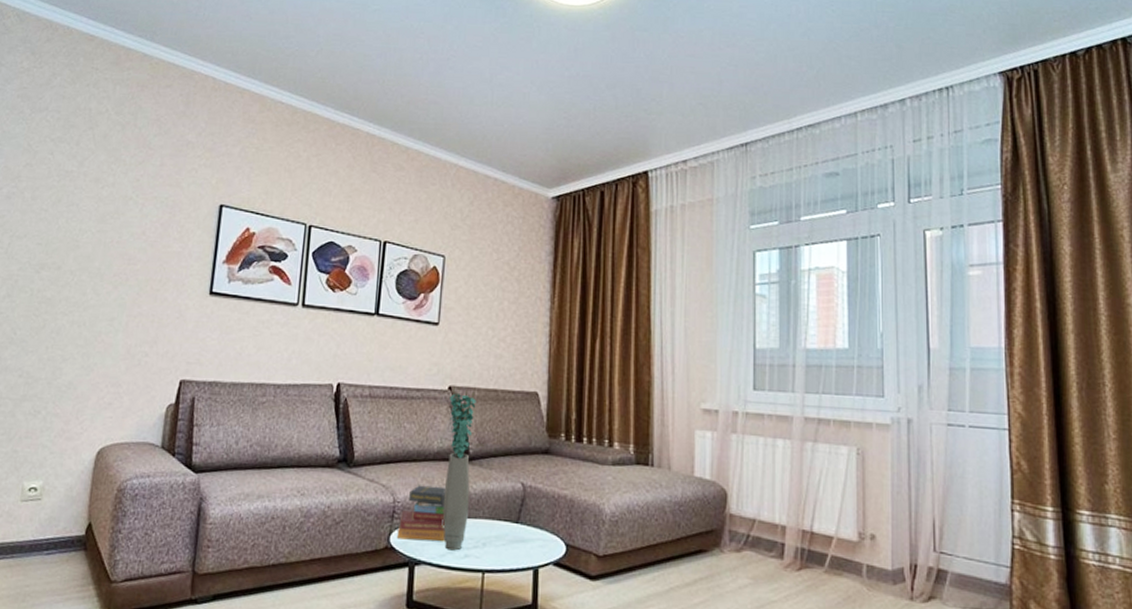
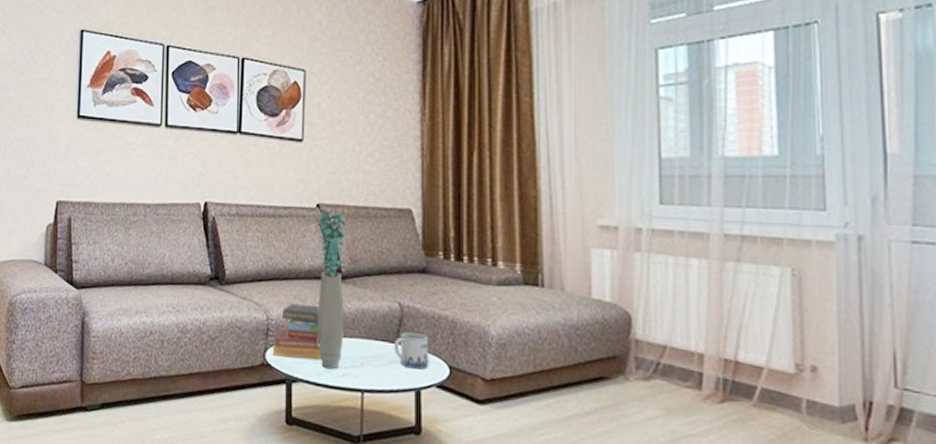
mug: none [515,511,549,548] -> present [393,331,429,370]

